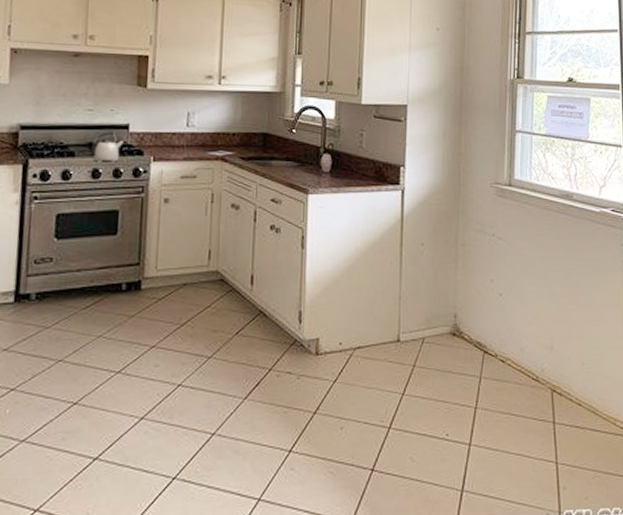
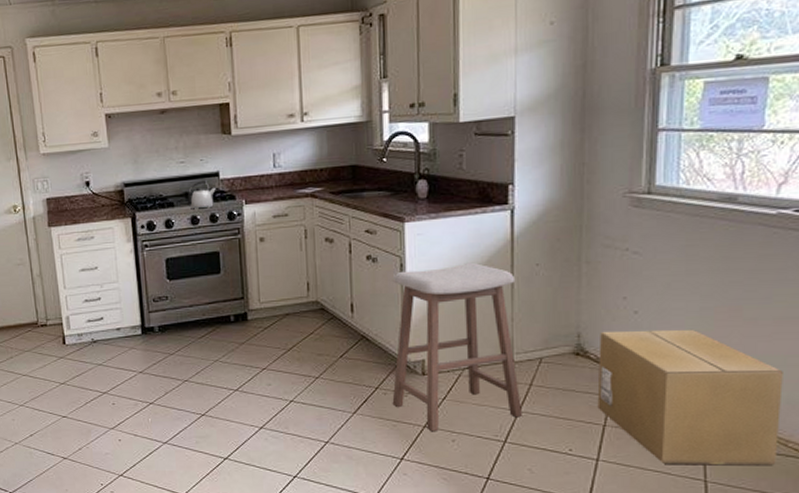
bar stool: none [284,238,406,419] -> present [392,262,522,432]
box: none [470,312,610,447] -> present [597,329,783,466]

